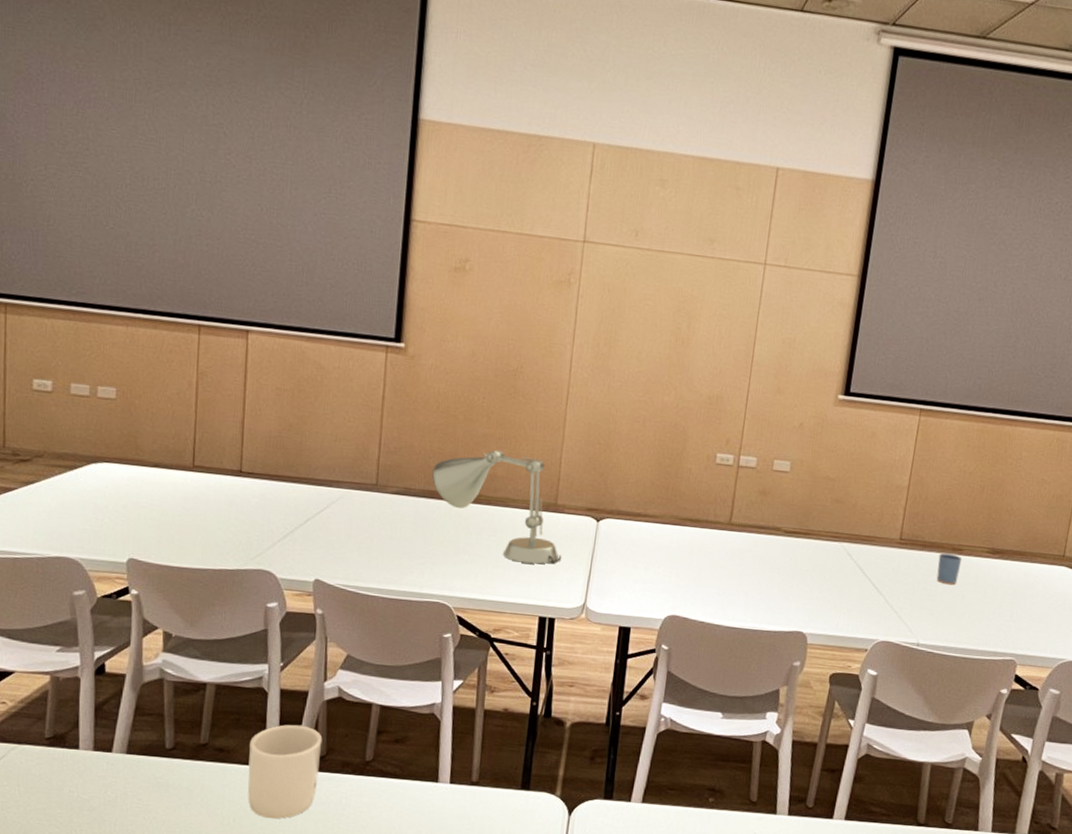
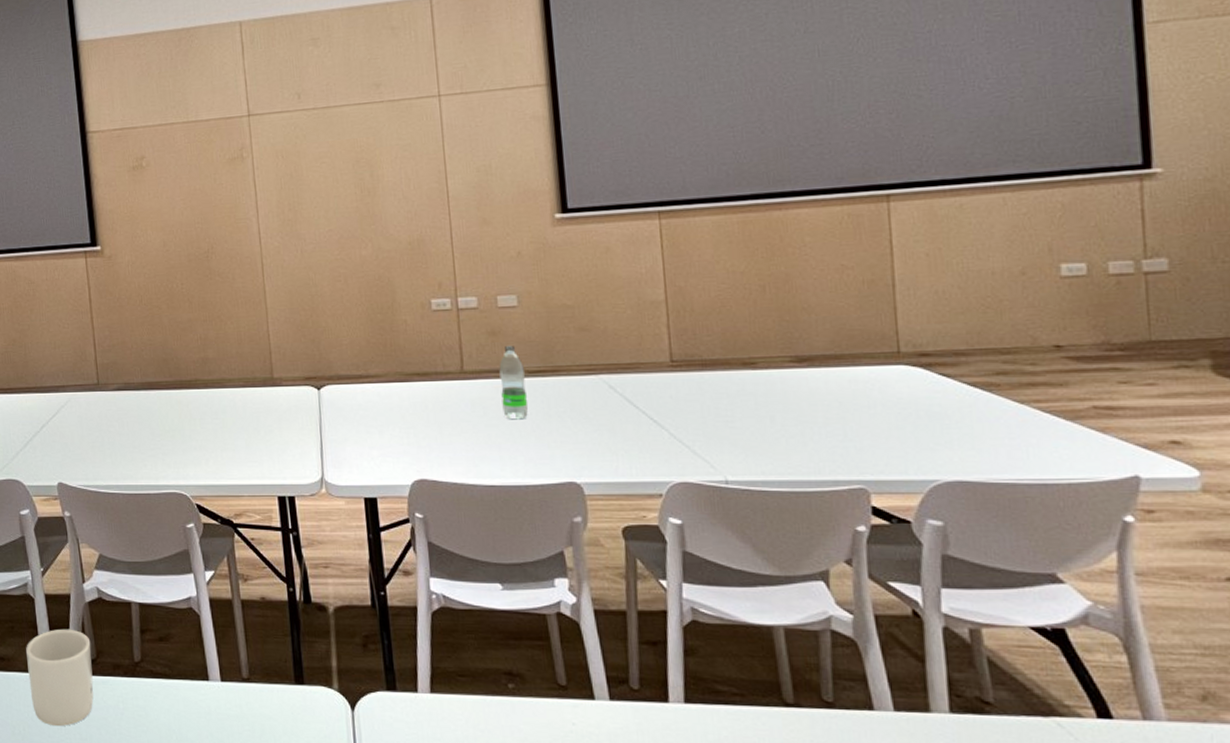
desk lamp: present [432,450,562,564] -> none [147,332,289,442]
bottle: none [756,506,783,573] -> present [499,346,529,420]
mug: present [936,553,963,585] -> none [726,369,760,407]

